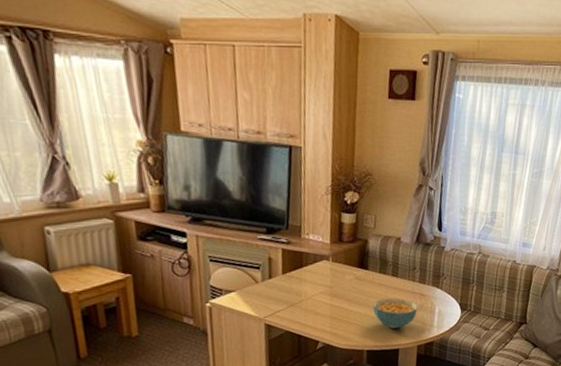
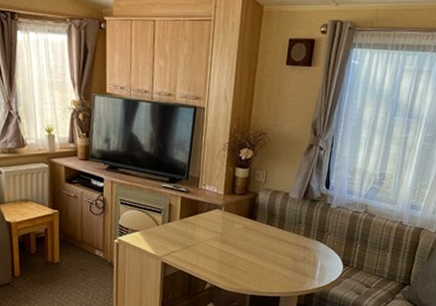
cereal bowl: present [373,297,418,329] -> none [258,248,301,278]

